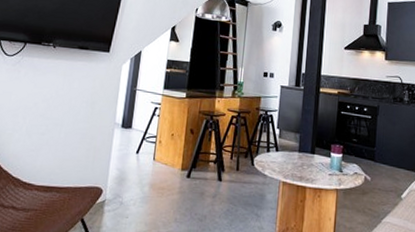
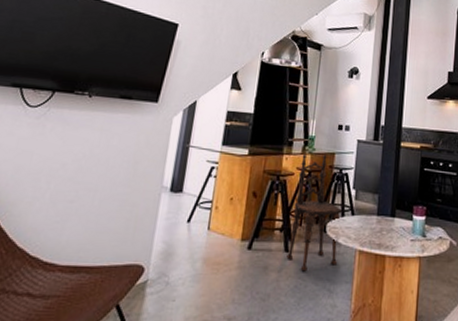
dining chair: none [220,97,267,198] -> present [286,153,342,272]

